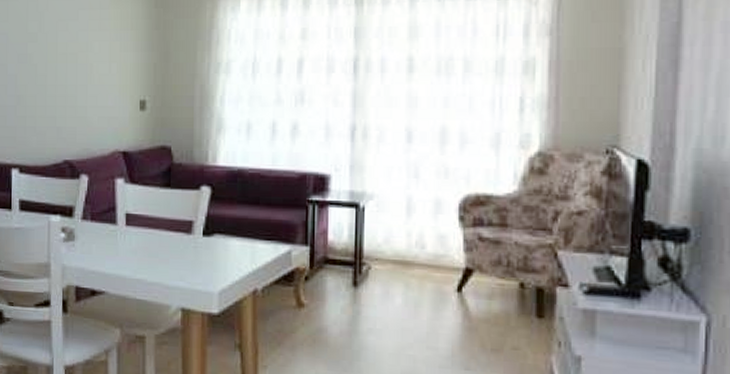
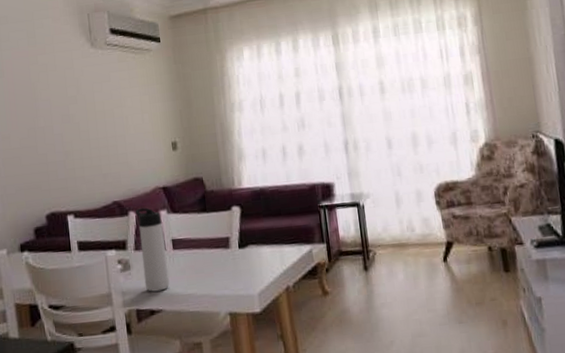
thermos bottle: none [89,172,118,270] -> present [136,207,170,292]

